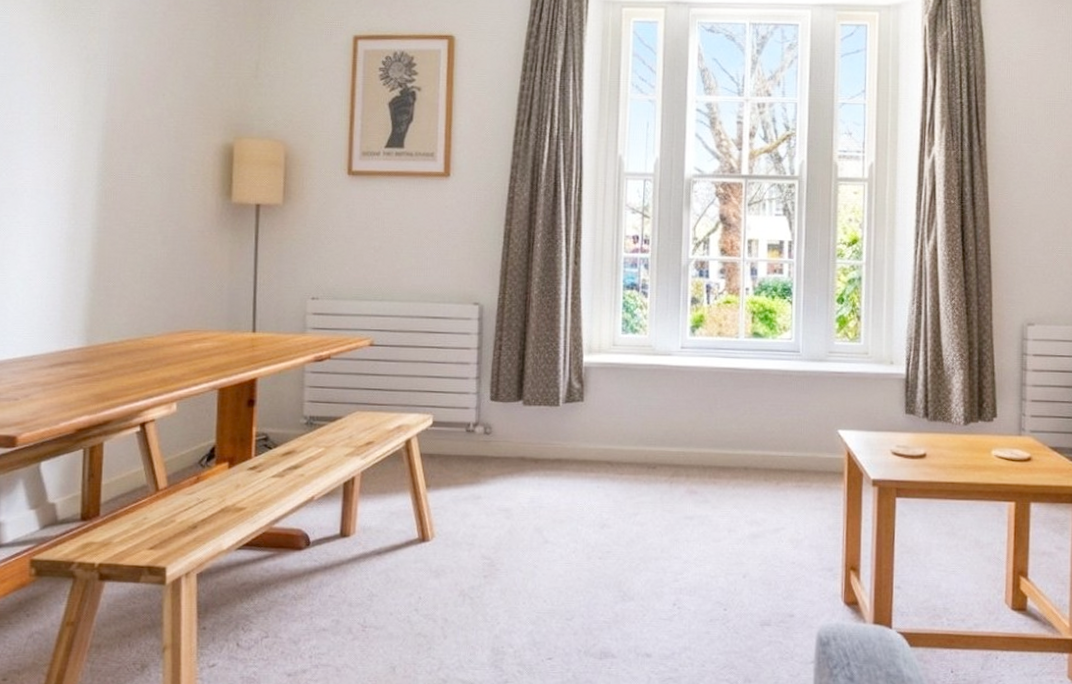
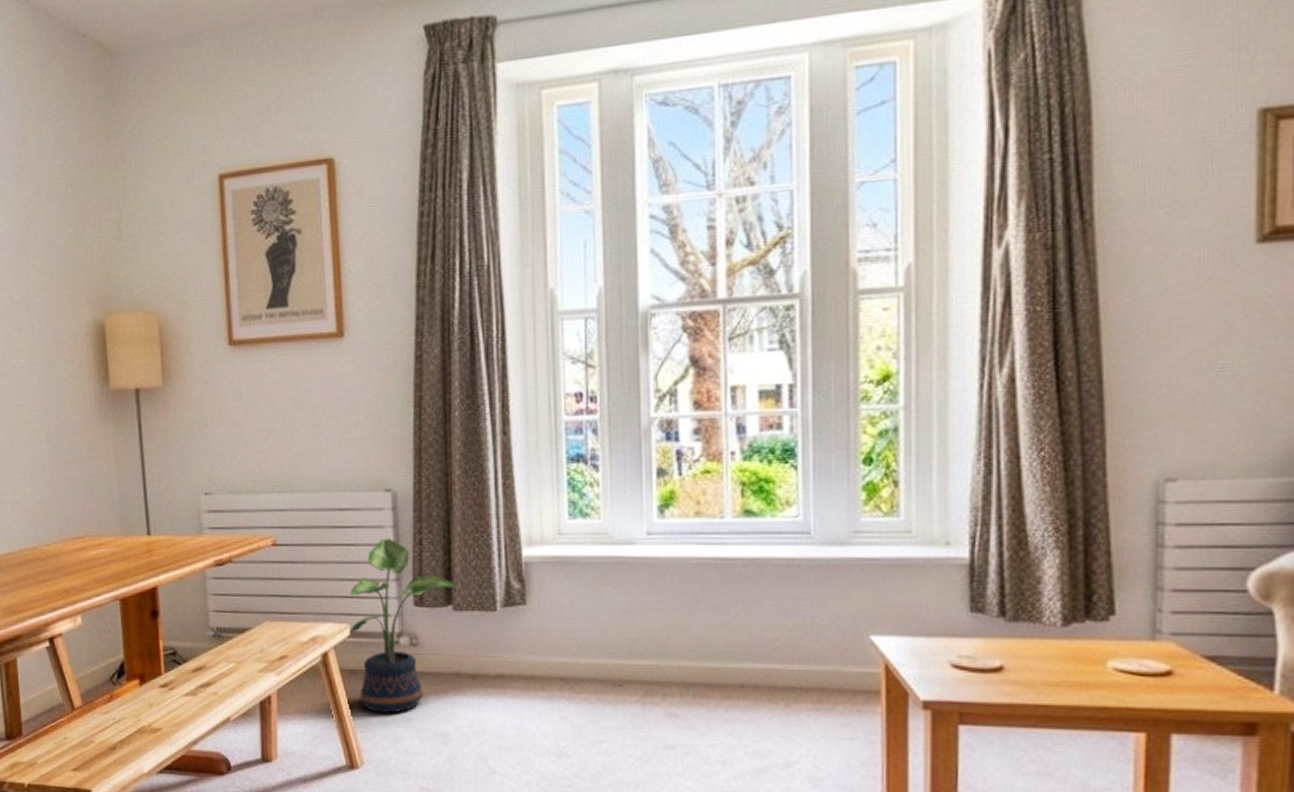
potted plant: none [430,344,527,492] -> present [348,539,457,713]

